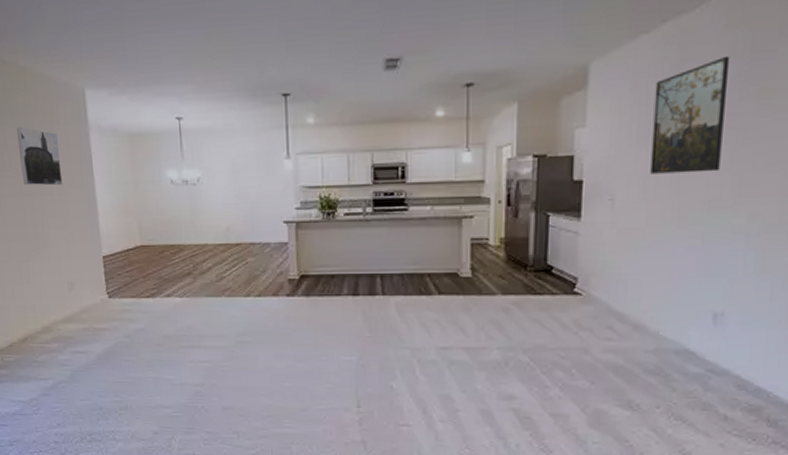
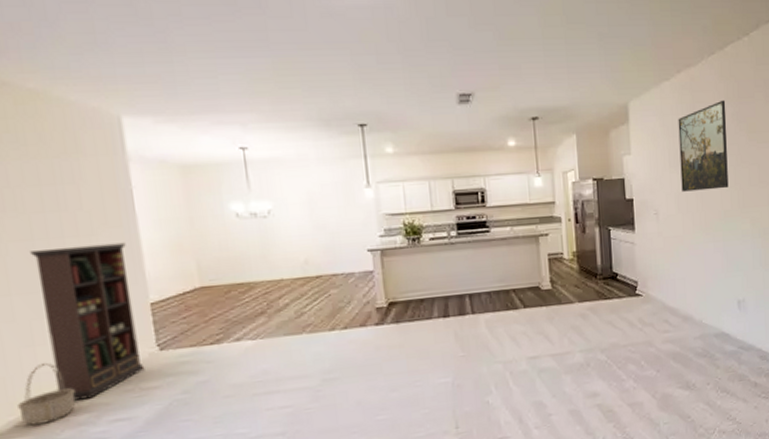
basket: none [12,297,50,347] -> present [18,362,77,426]
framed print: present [17,127,63,186] -> none [24,158,93,227]
bookcase: none [20,202,98,331] -> present [30,242,145,401]

